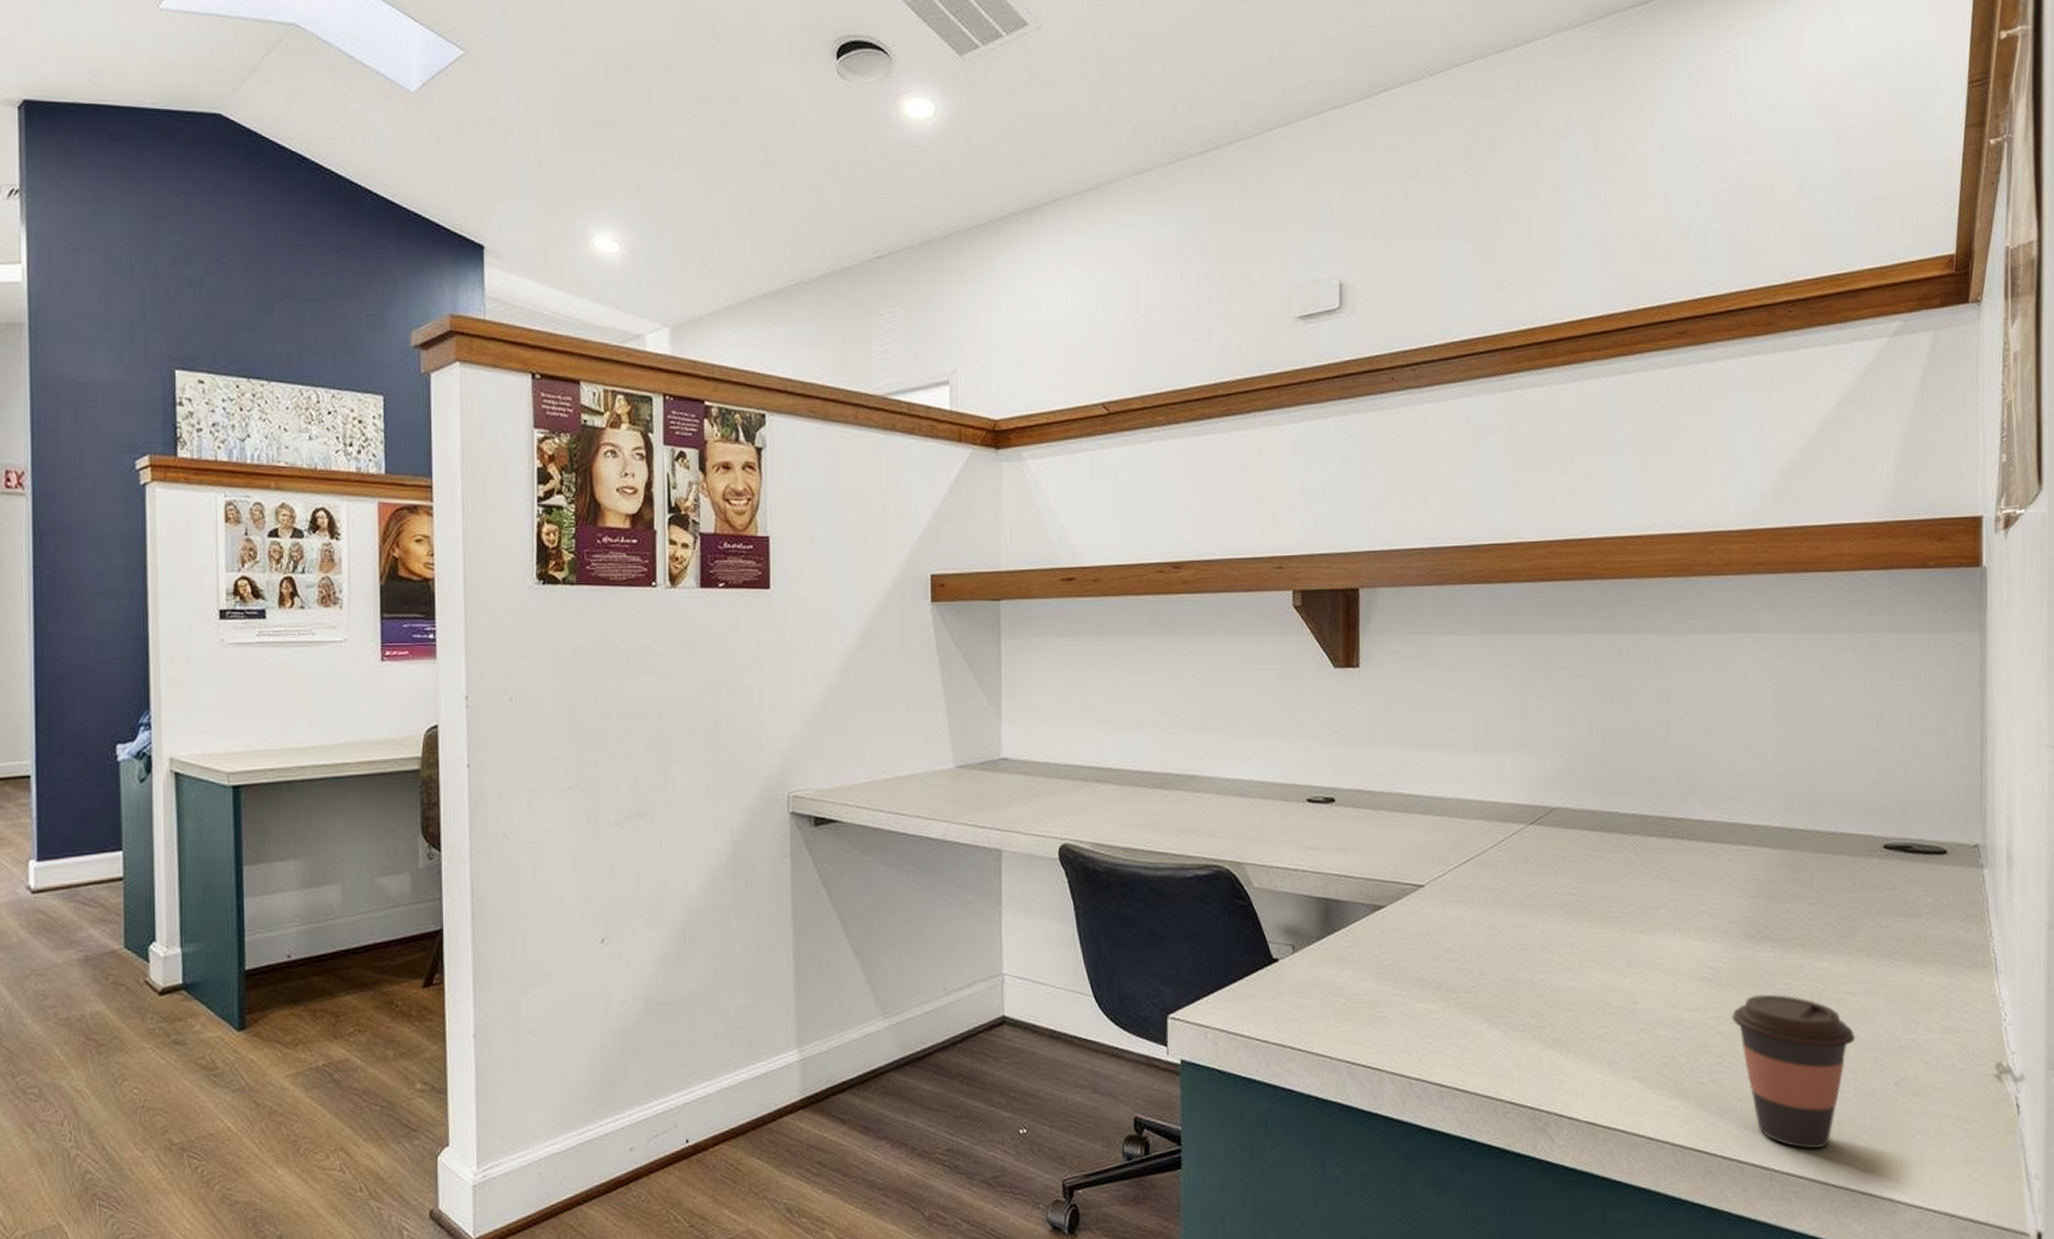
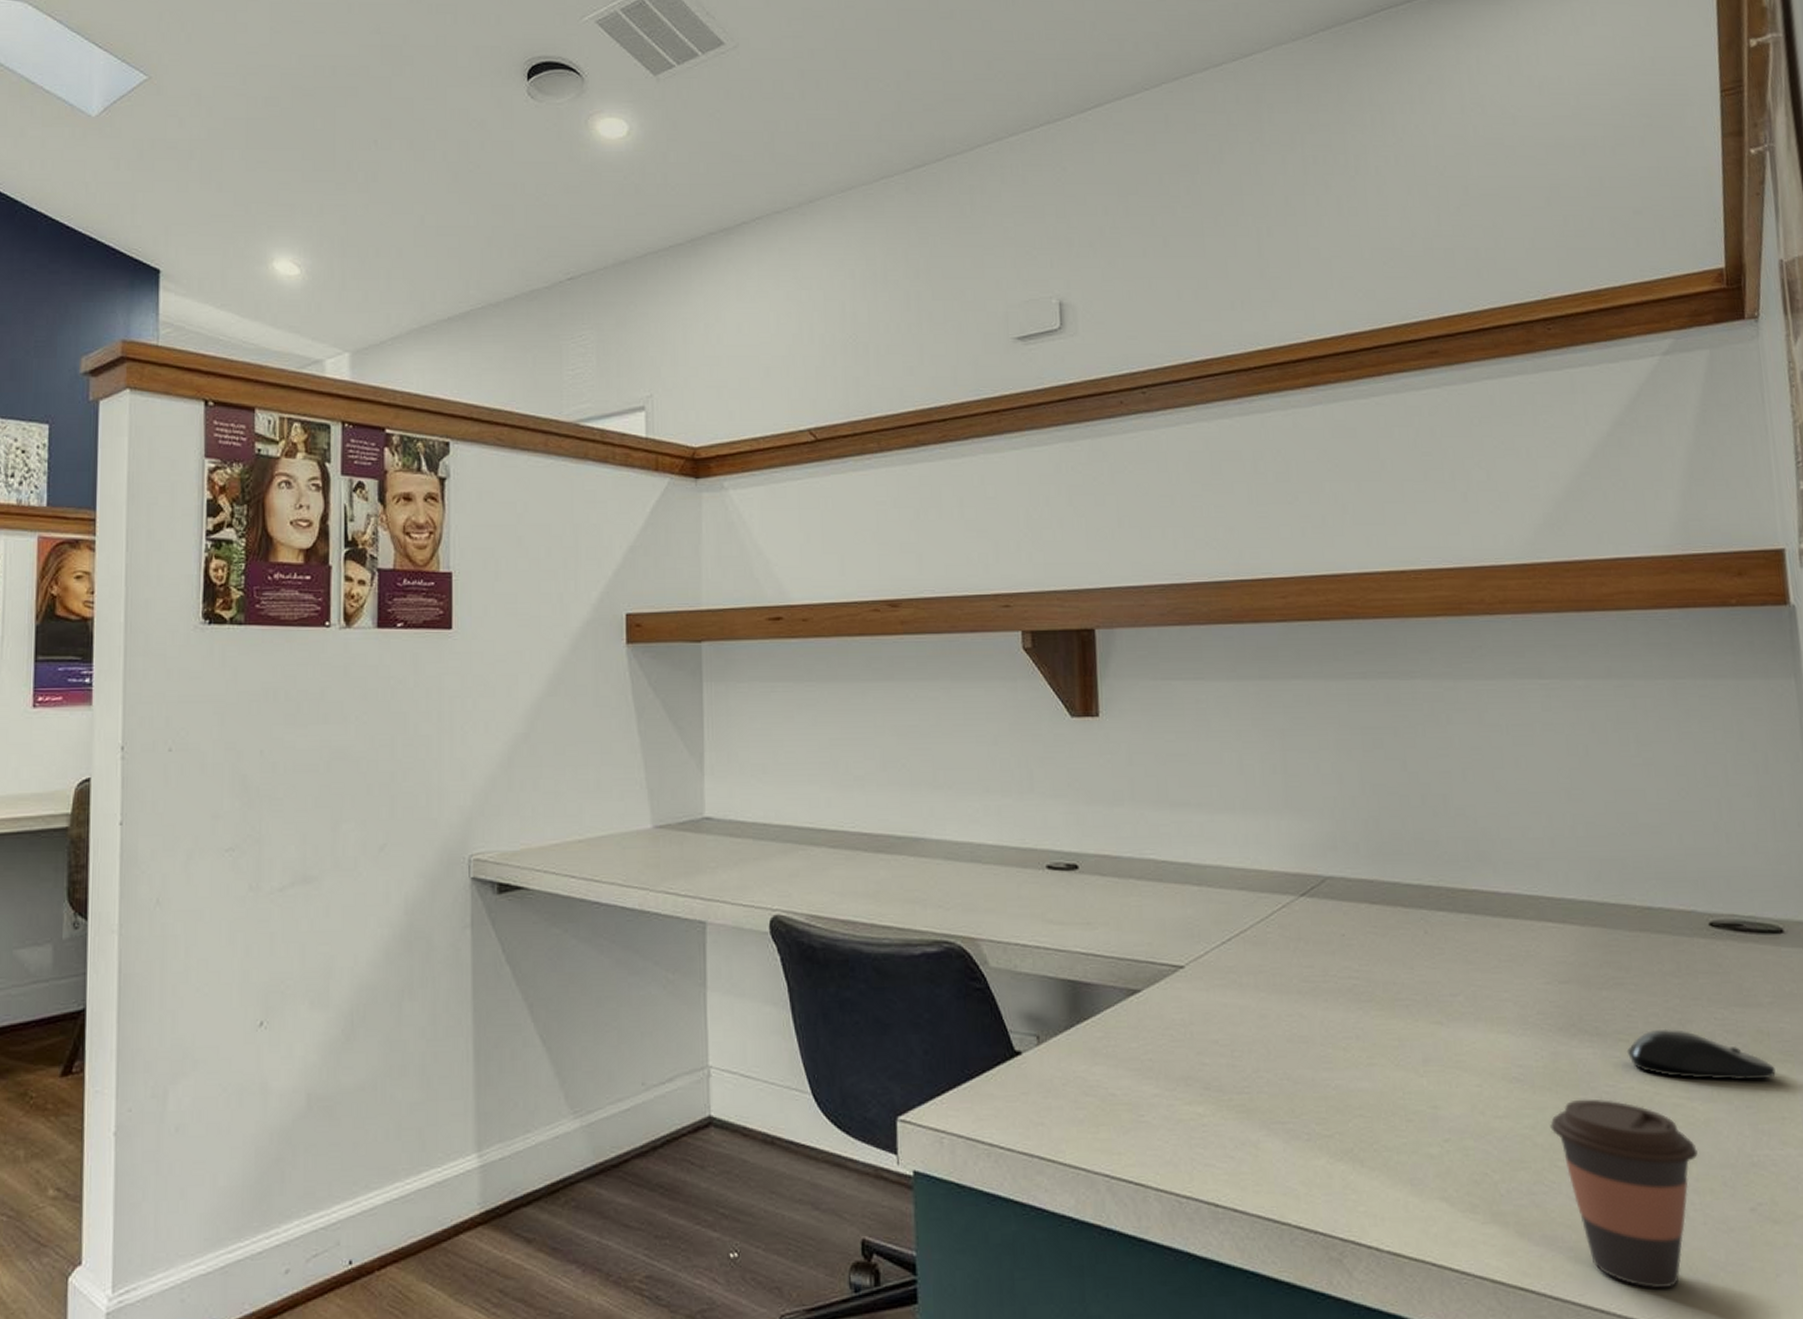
computer mouse: none [1802,935,1928,978] -> present [1626,1028,1776,1081]

